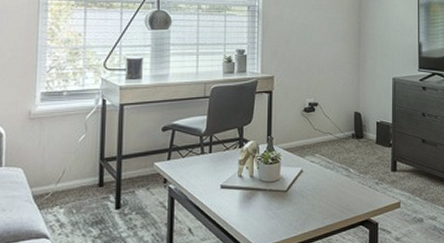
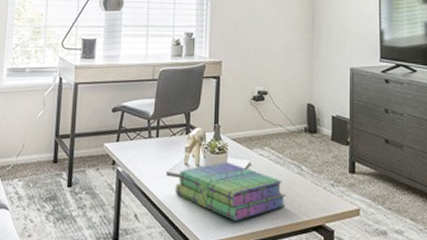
stack of books: none [229,171,335,224] -> present [175,162,286,221]

